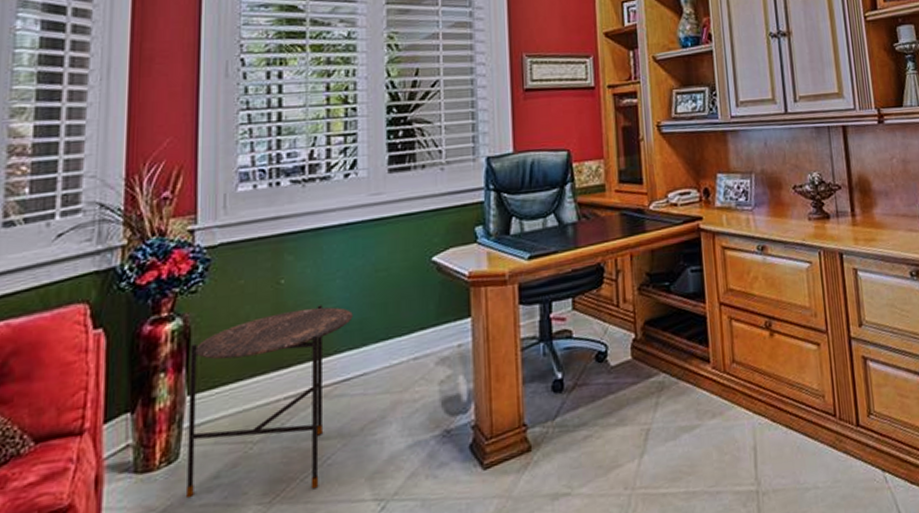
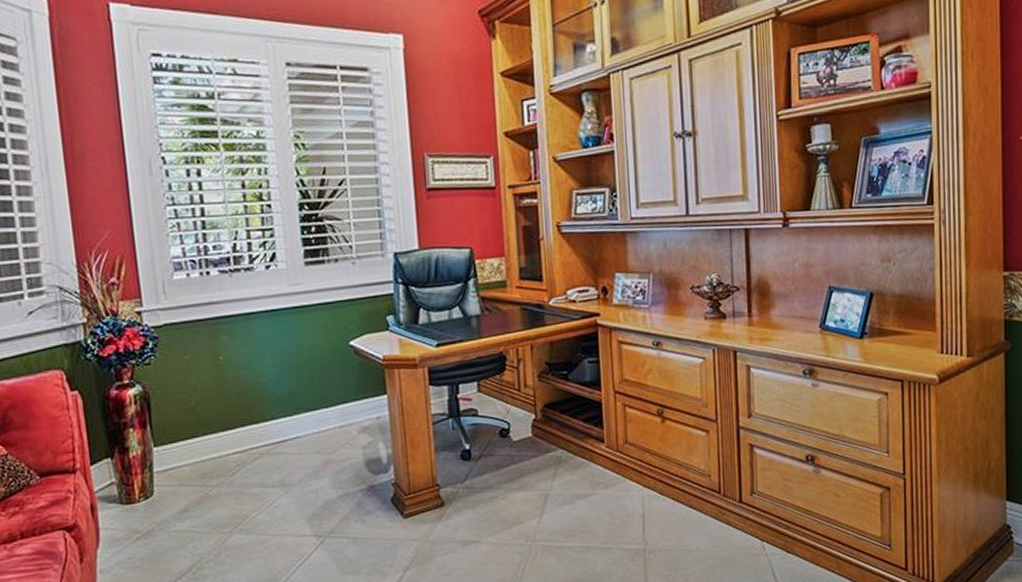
side table: present [187,305,353,499] -> none [151,379,284,525]

